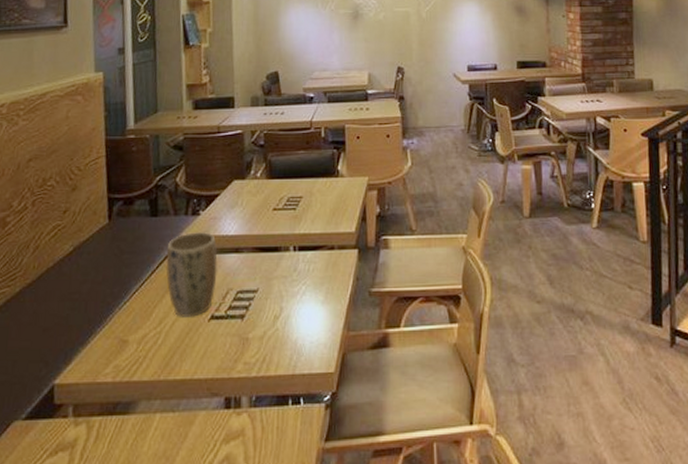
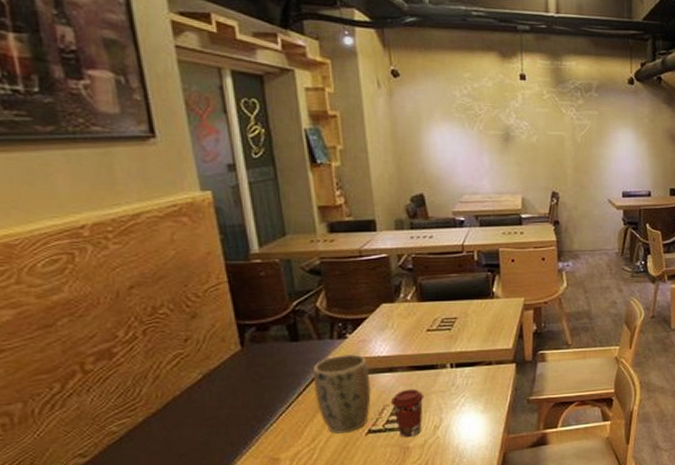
coffee cup: none [234,272,267,328] -> present [390,388,424,438]

